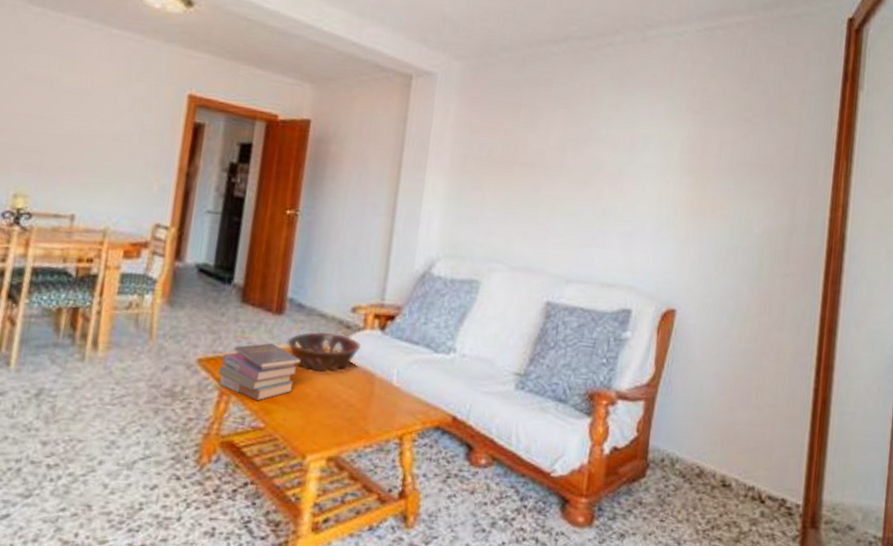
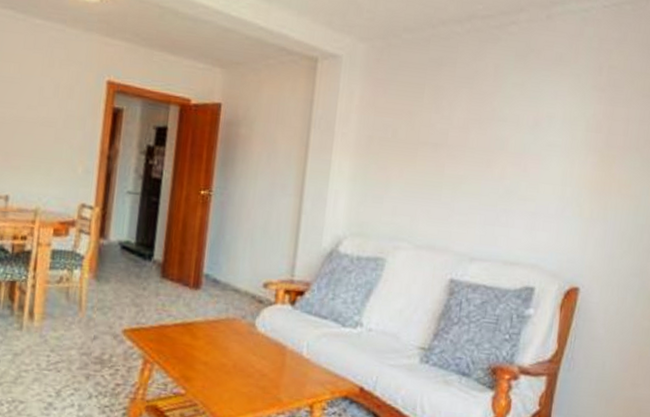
books: present [218,343,301,402] -> none [141,316,217,370]
decorative bowl: present [287,332,361,372] -> none [204,306,273,343]

